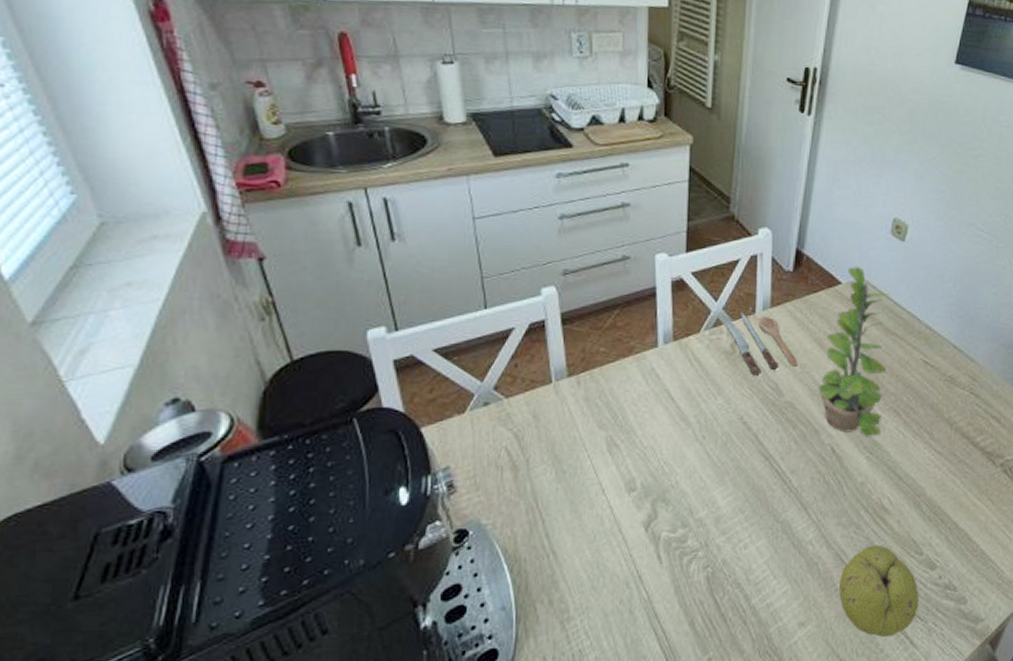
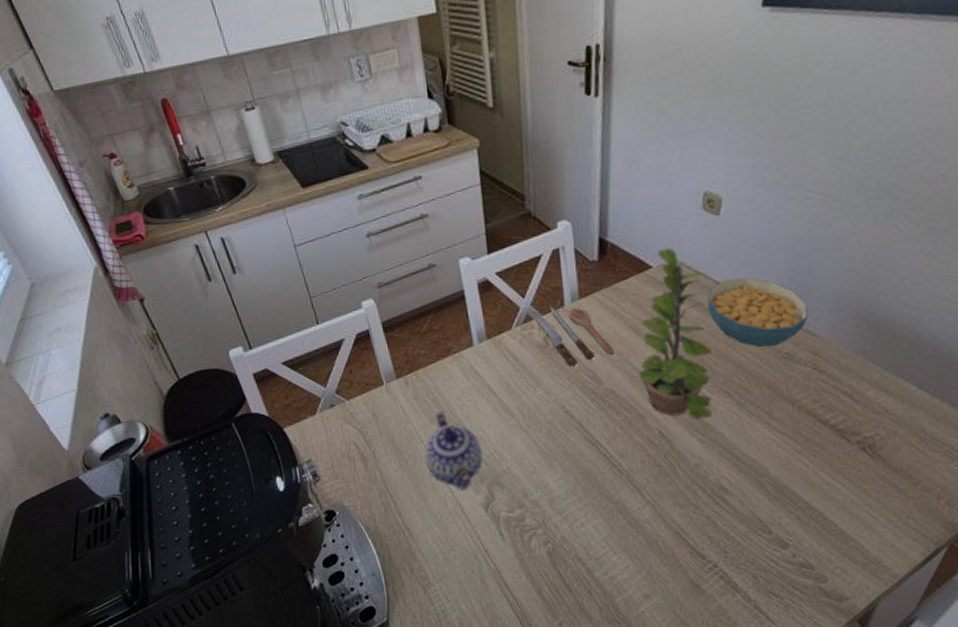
teapot: none [585,417,652,506] -> present [424,411,483,490]
fruit: present [839,545,919,638] -> none [682,524,772,612]
cereal bowl: none [886,302,971,369] -> present [707,277,809,347]

